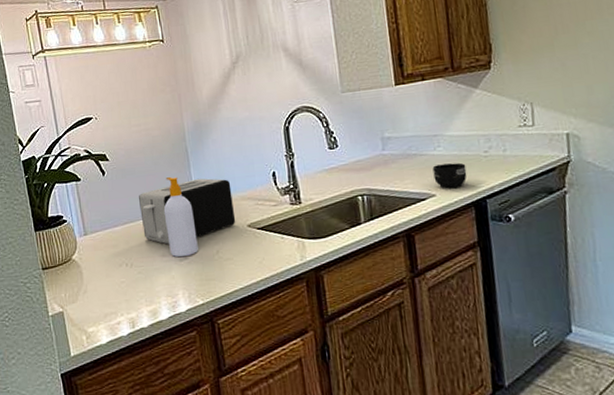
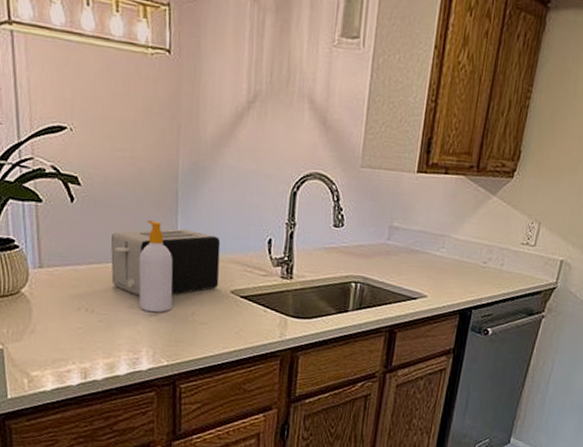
mug: present [432,162,467,189] -> none [429,266,463,293]

